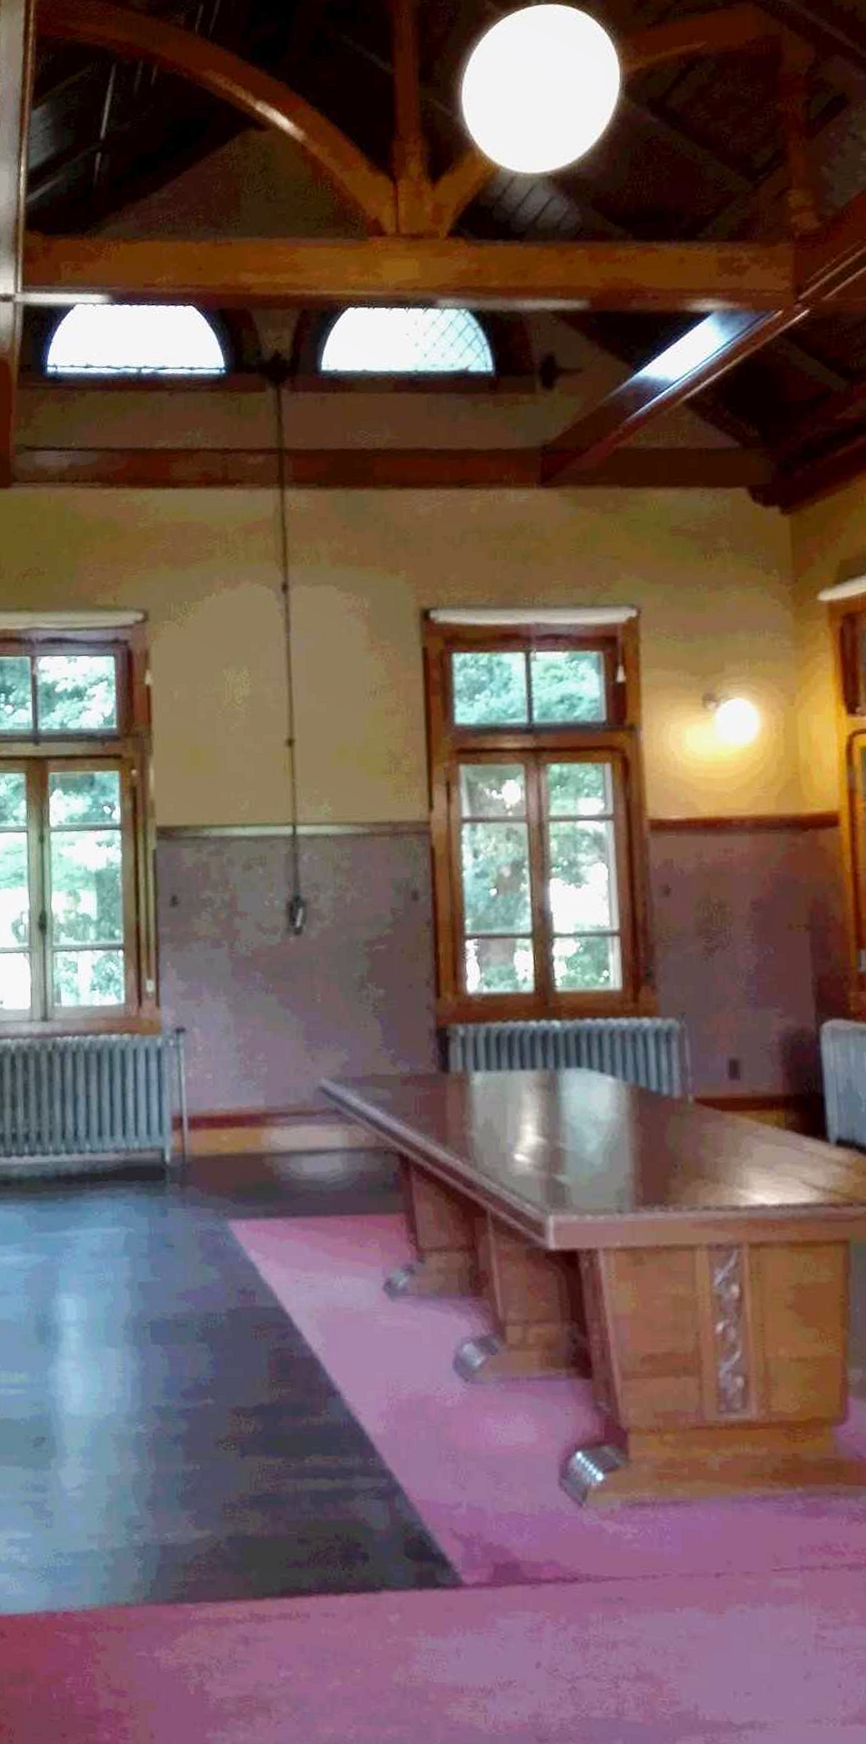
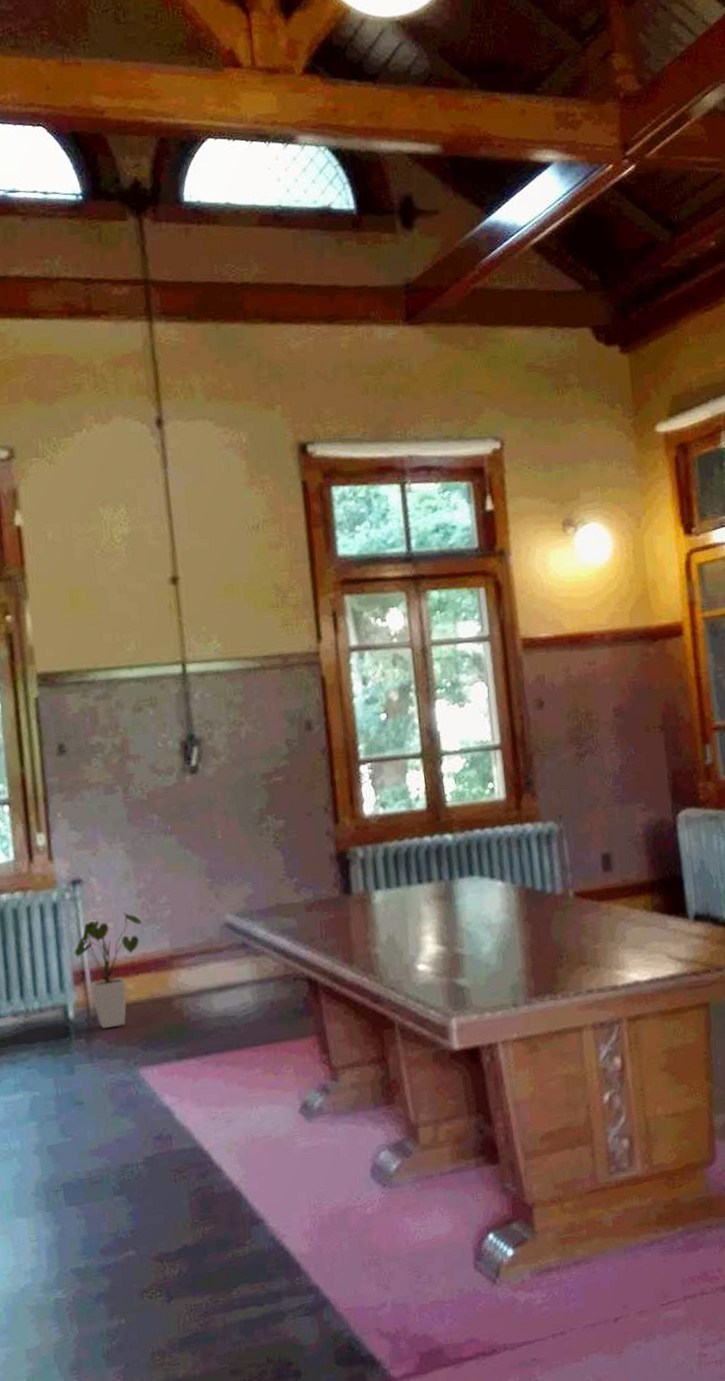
house plant: none [174,1064,240,1177] -> present [74,912,143,1029]

